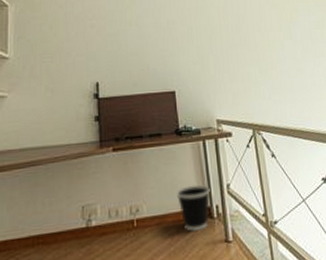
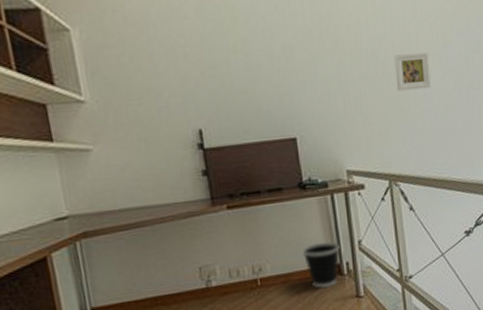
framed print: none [253,27,284,57] -> present [394,51,431,91]

